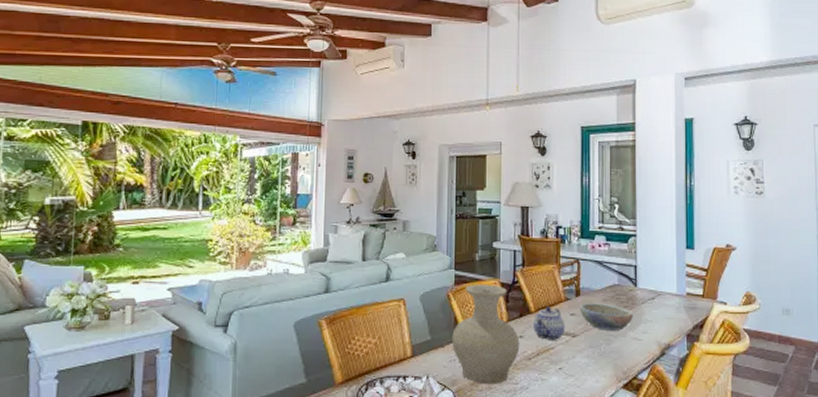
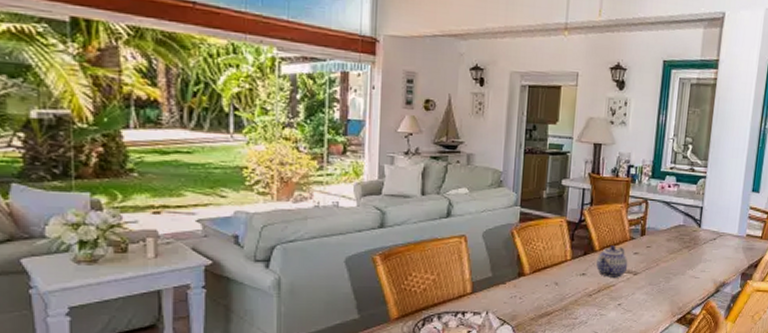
vase: present [452,284,520,385] -> none [513,221,582,320]
bowl: present [579,303,633,331] -> none [643,242,694,269]

